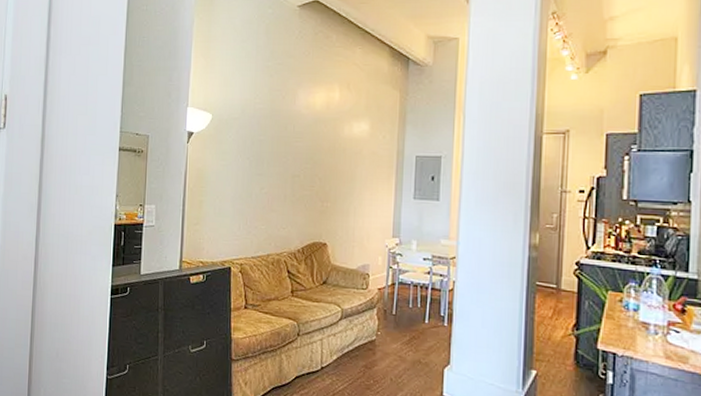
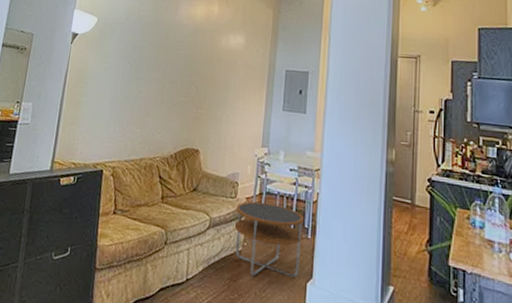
side table: none [367,292,439,364] -> present [234,201,304,277]

